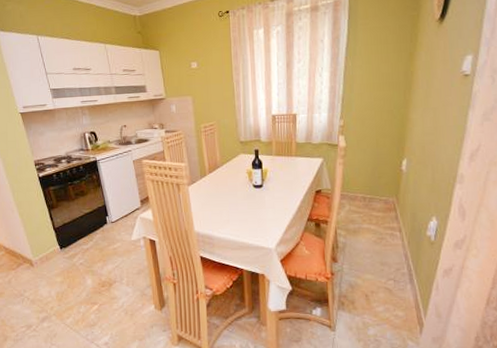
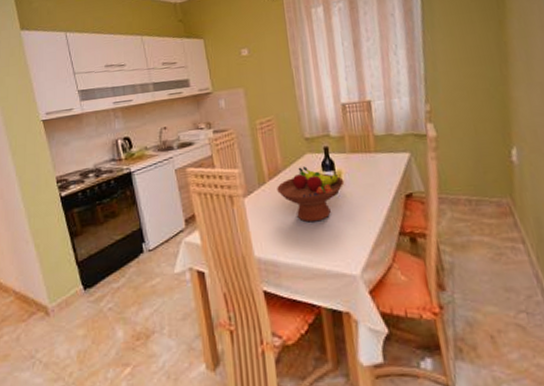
fruit bowl: none [215,164,269,208] -> present [277,166,345,223]

